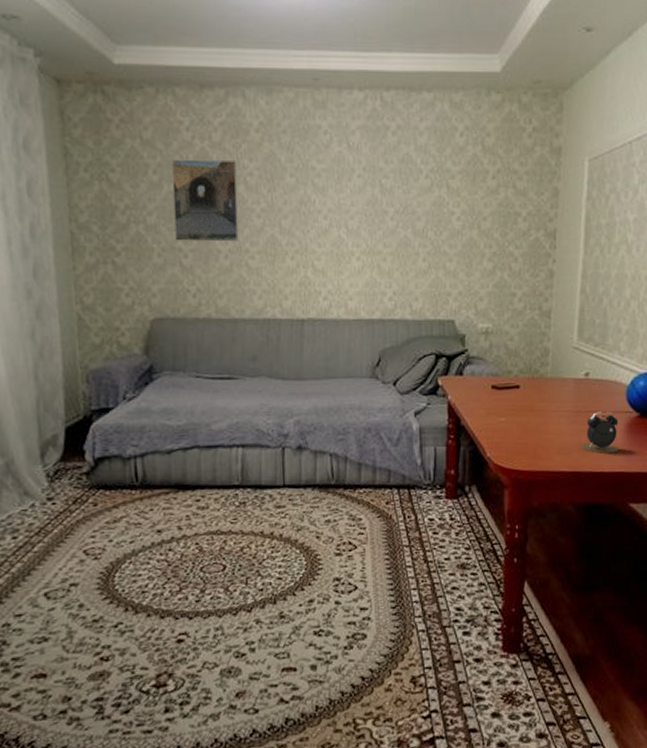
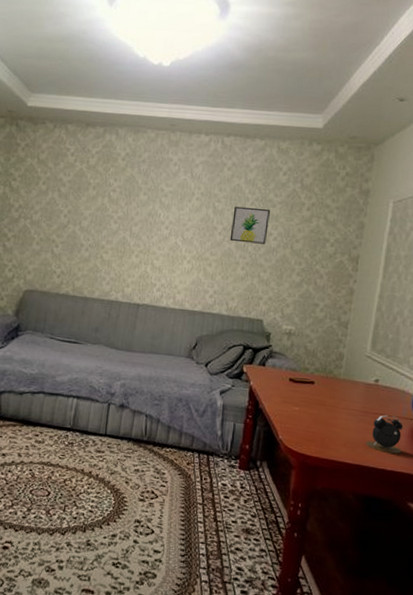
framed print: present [171,159,239,242] -> none [51,175,105,240]
wall art: none [404,181,449,227] -> present [229,206,270,244]

